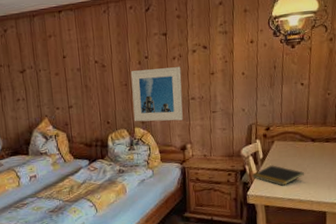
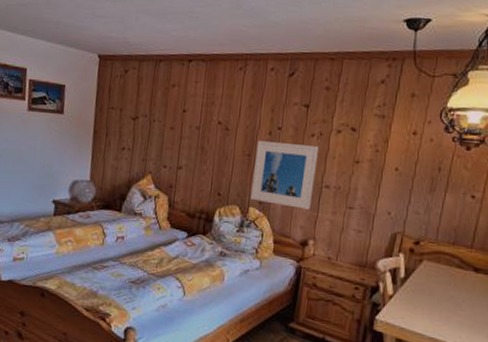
notepad: present [252,165,304,186] -> none [385,289,457,319]

